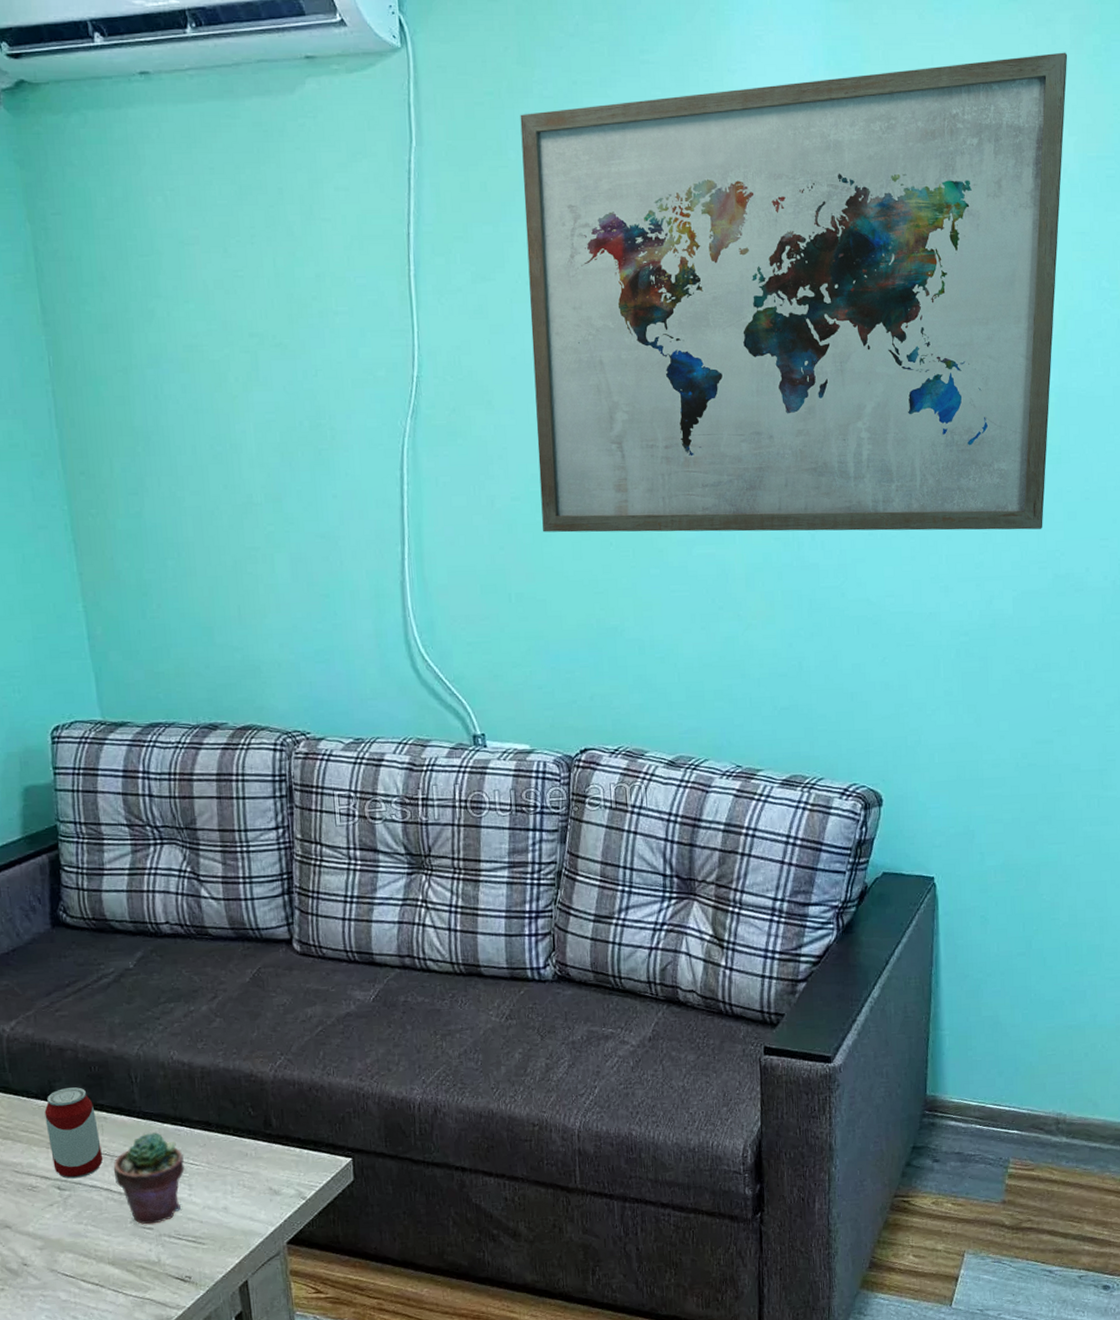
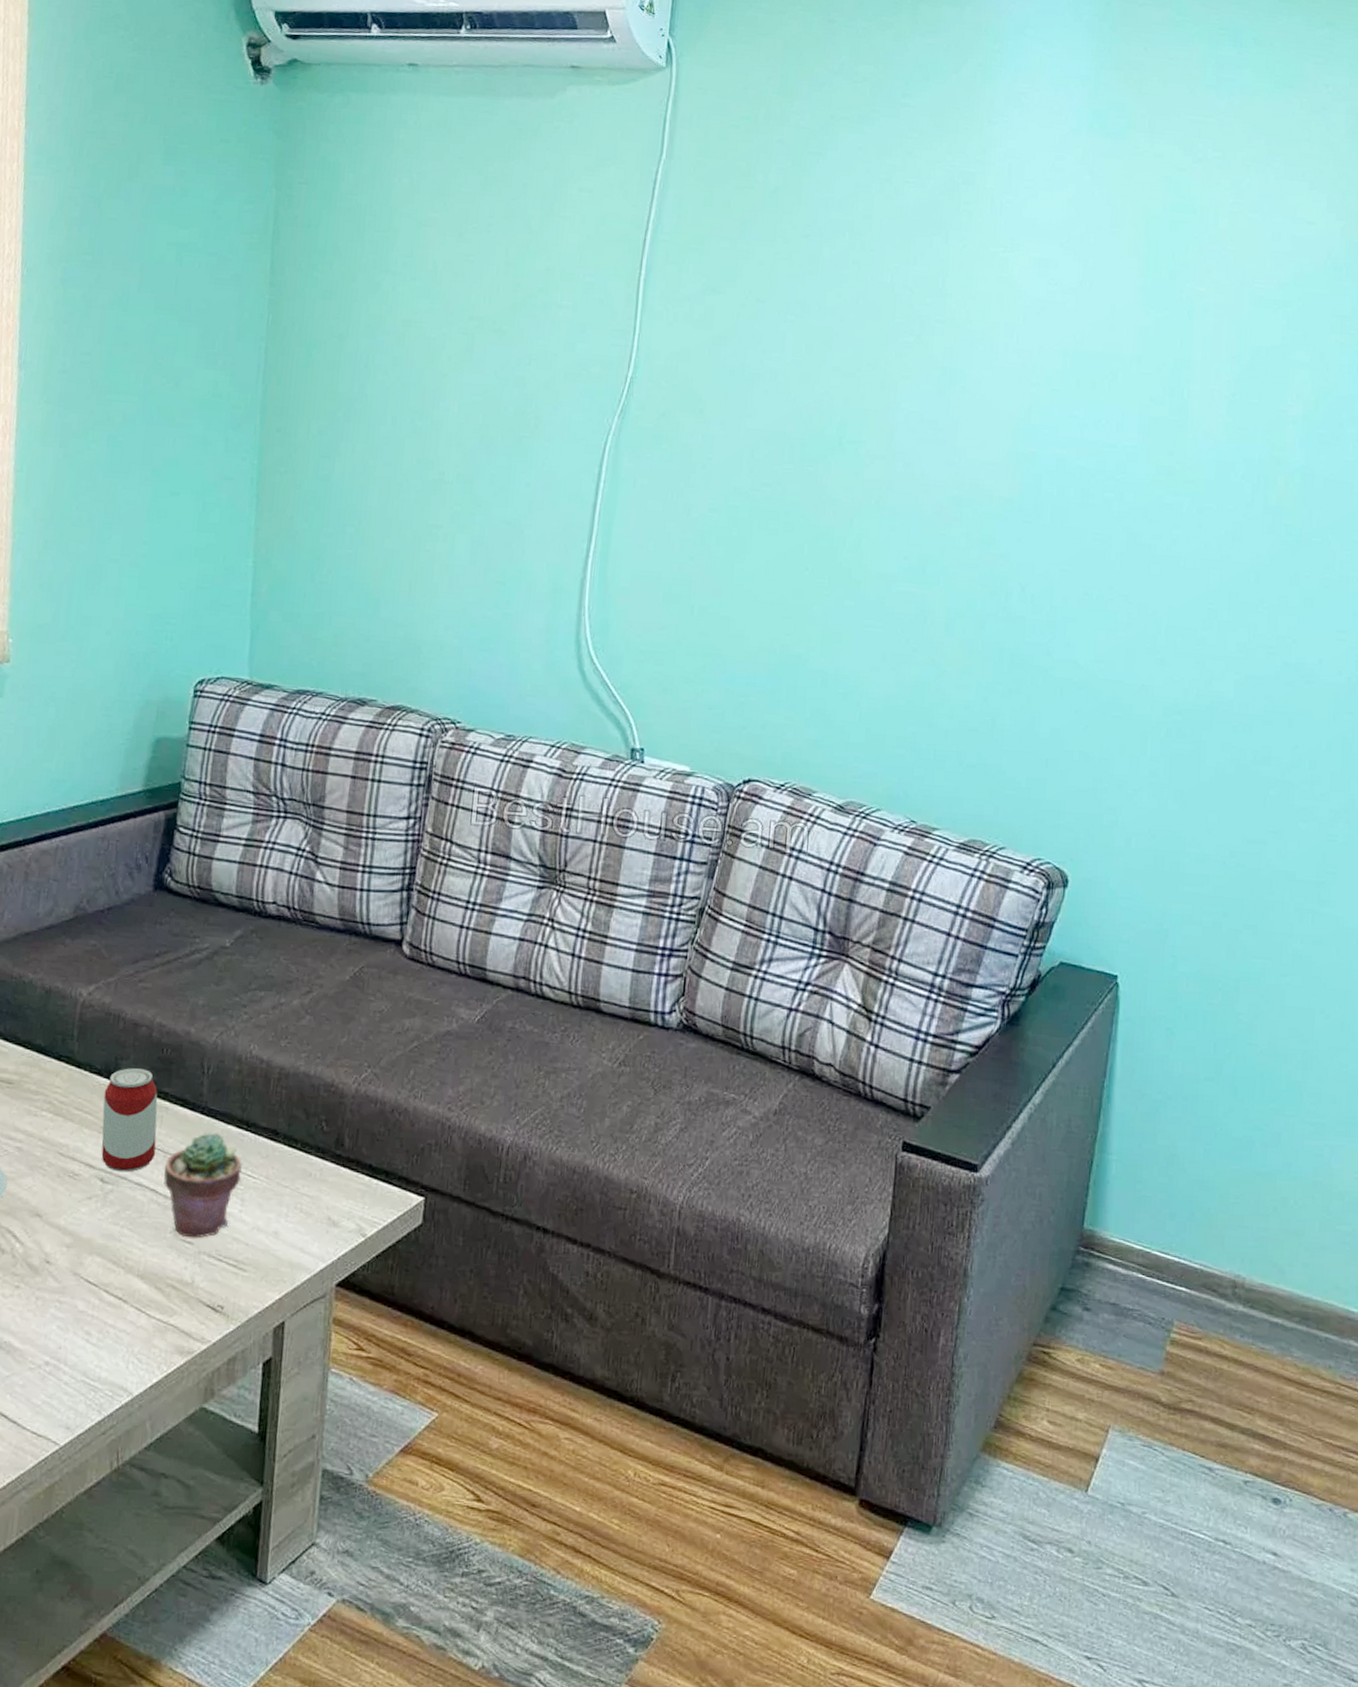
wall art: present [520,52,1068,533] -> none [737,139,1342,612]

